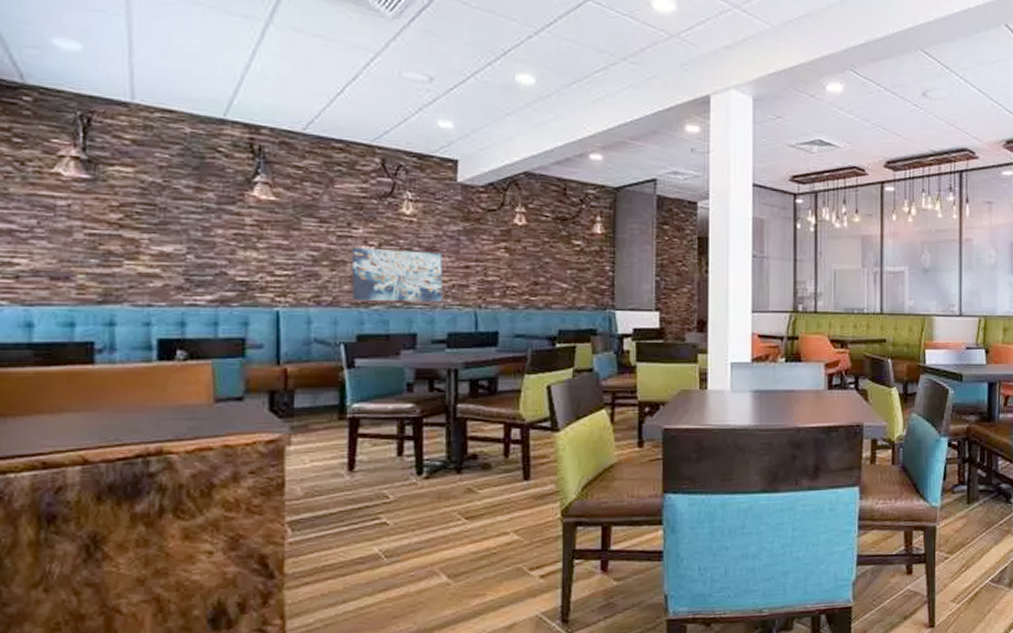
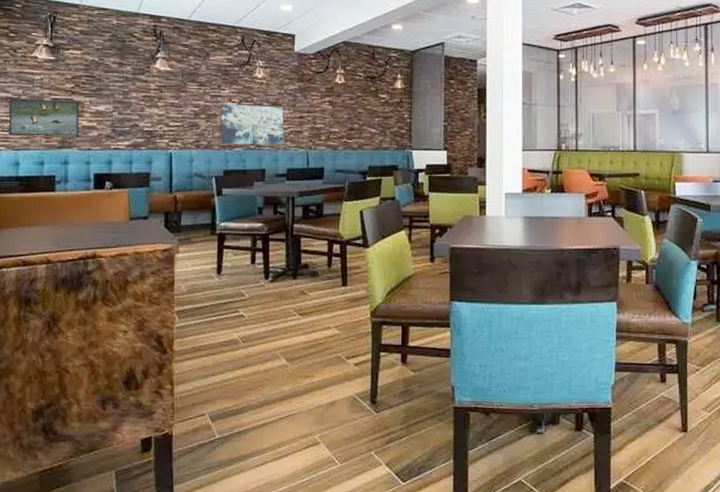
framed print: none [13,232,133,287] -> present [8,99,80,136]

